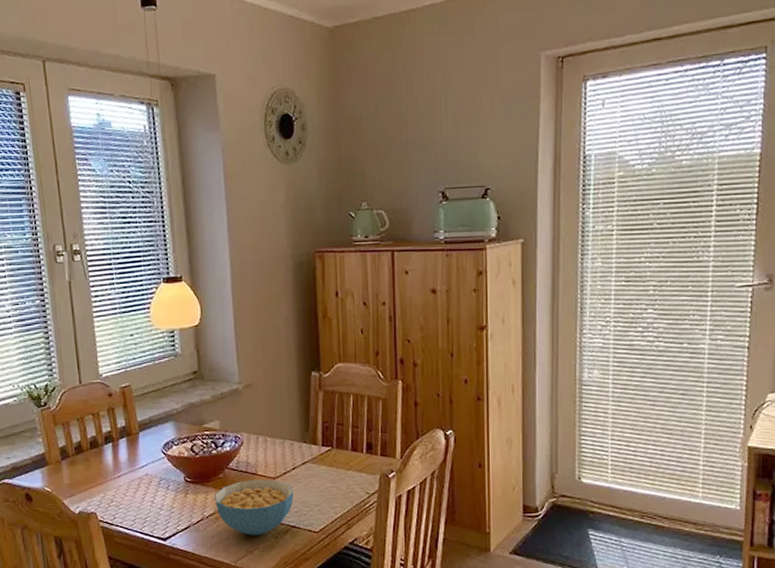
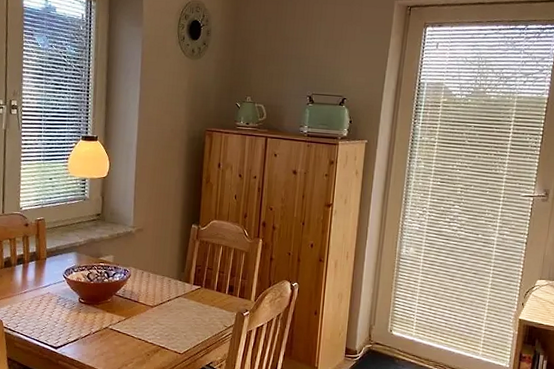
cereal bowl: present [215,479,294,536] -> none [102,306,167,352]

